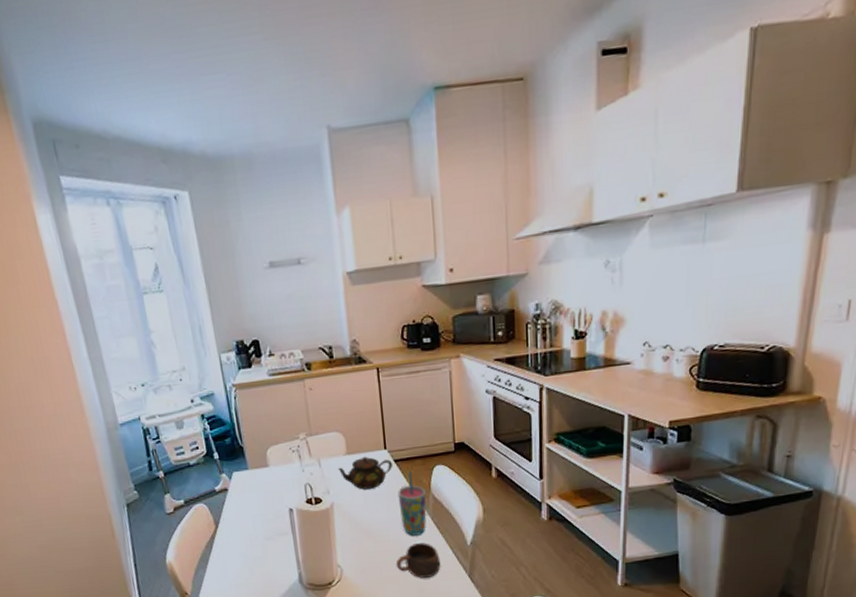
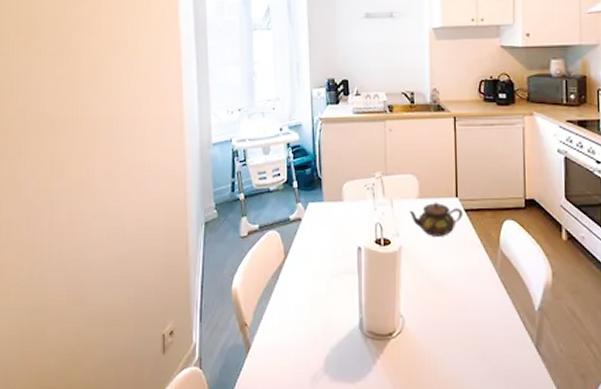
cup: present [395,543,441,578] -> none [459,301,506,342]
cup: present [397,471,427,536] -> none [466,223,494,293]

